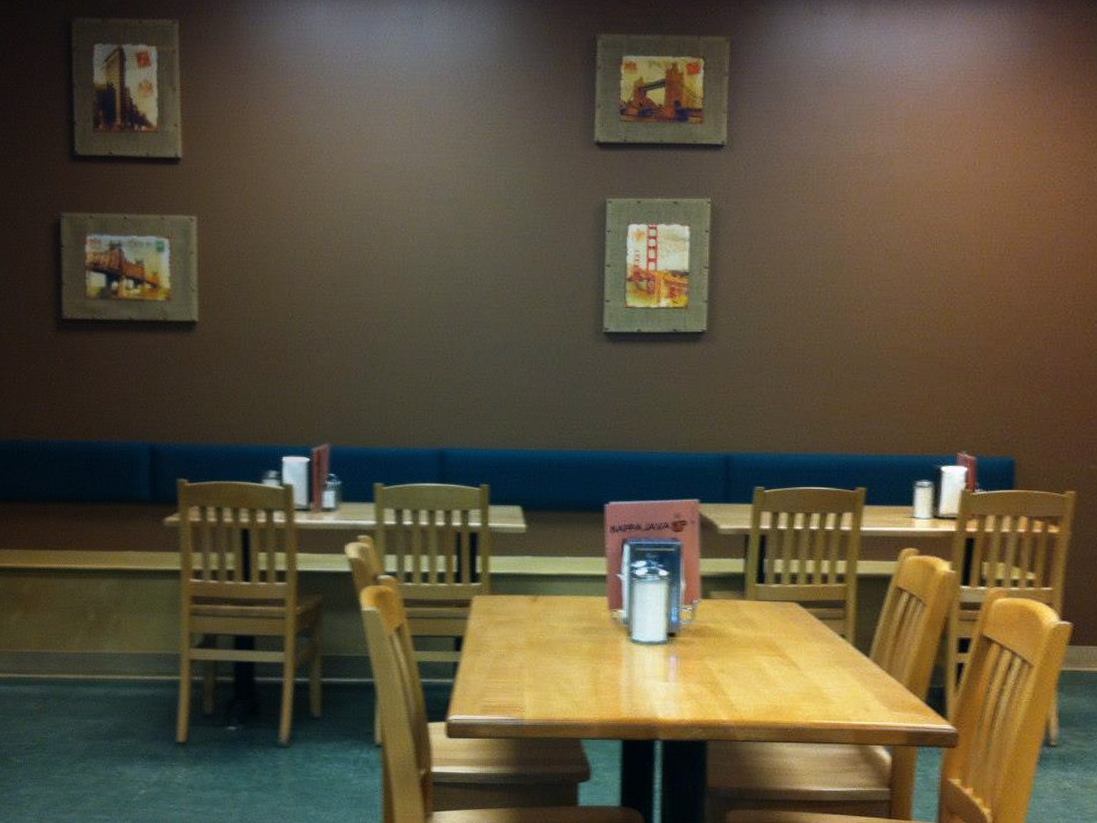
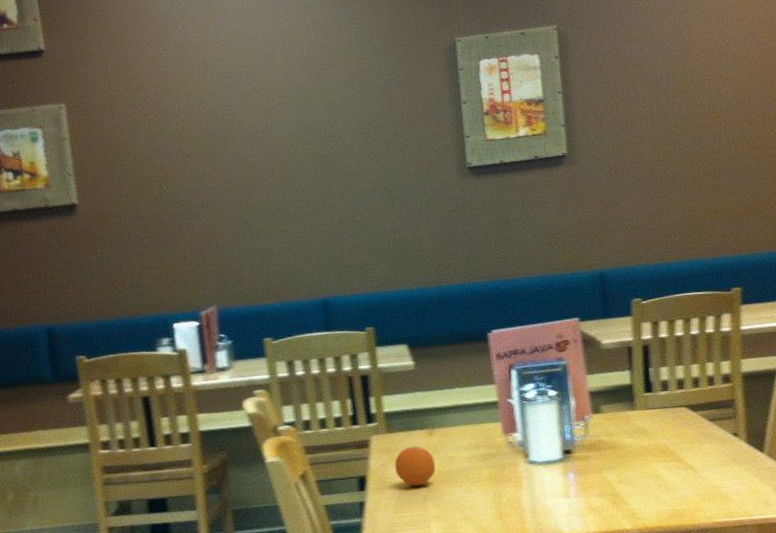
fruit: none [494,611,536,652] -> present [395,446,436,486]

